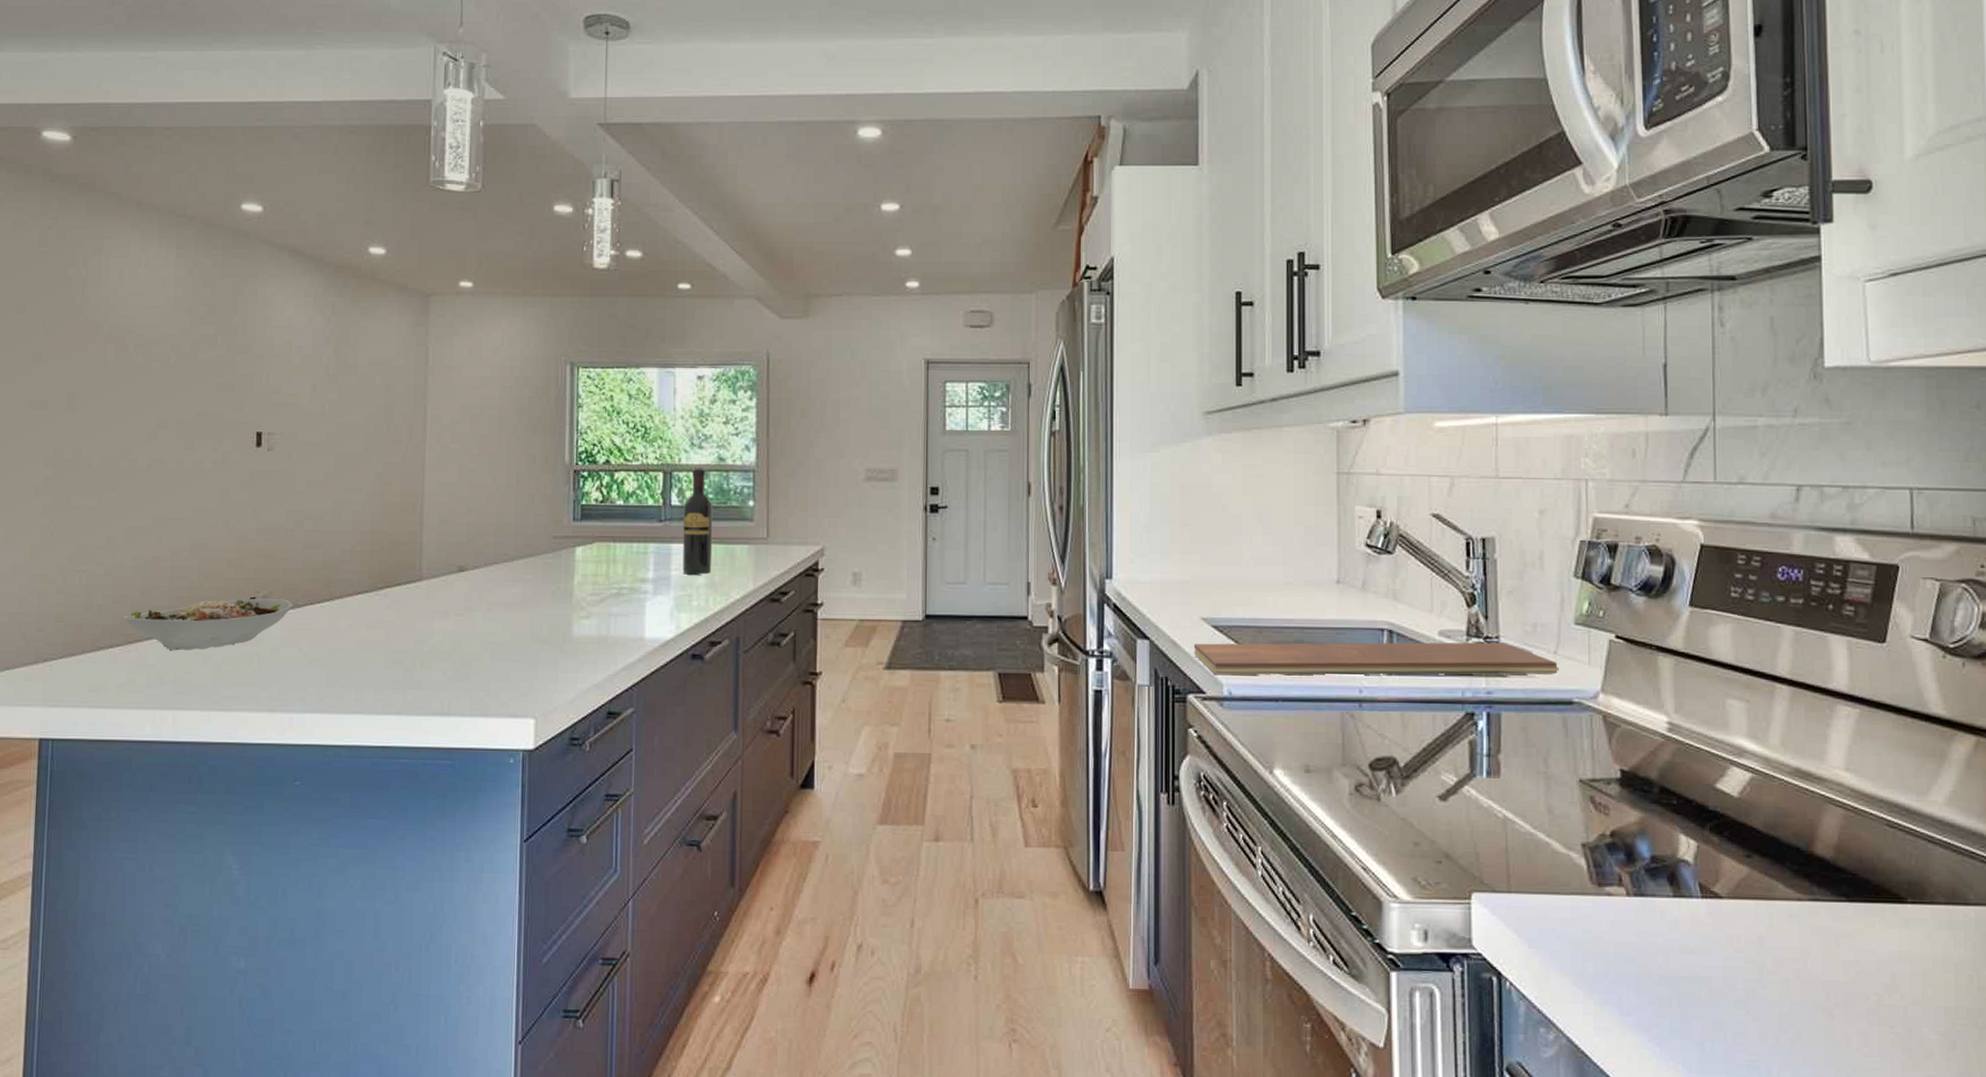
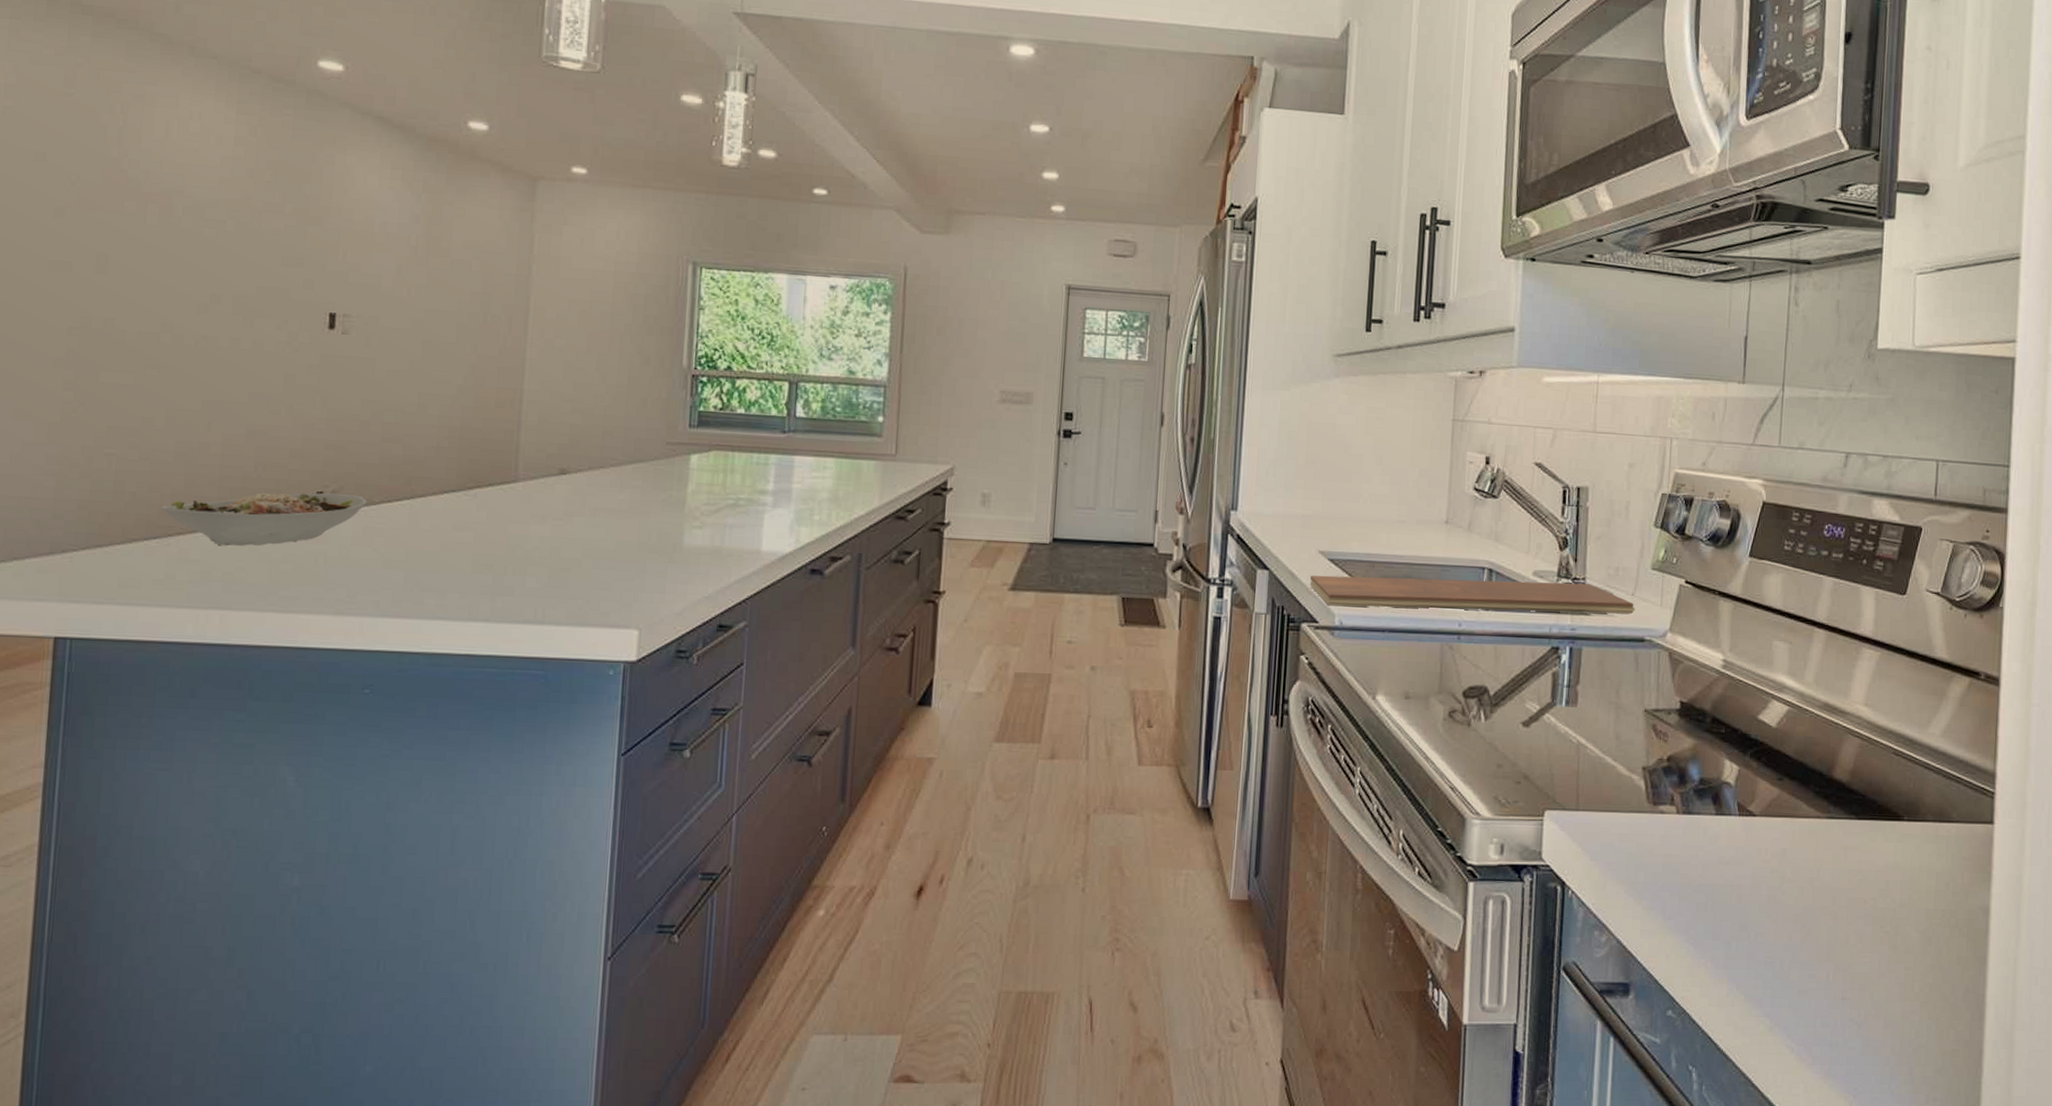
wine bottle: present [682,468,713,575] -> none [805,380,841,489]

